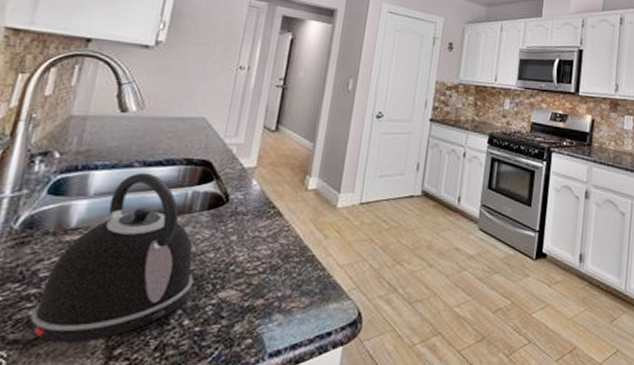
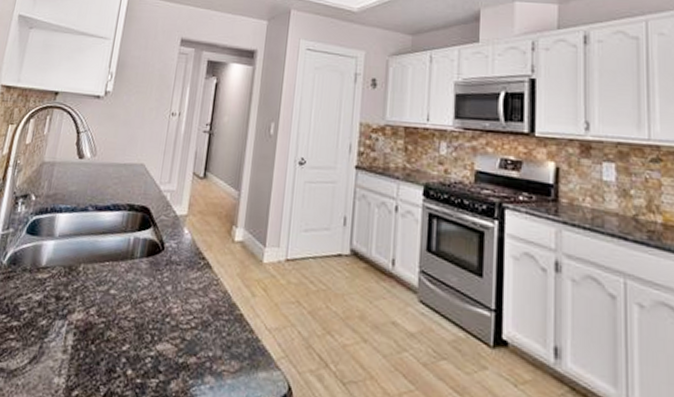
kettle: present [30,172,194,343] -> none [12,216,136,379]

